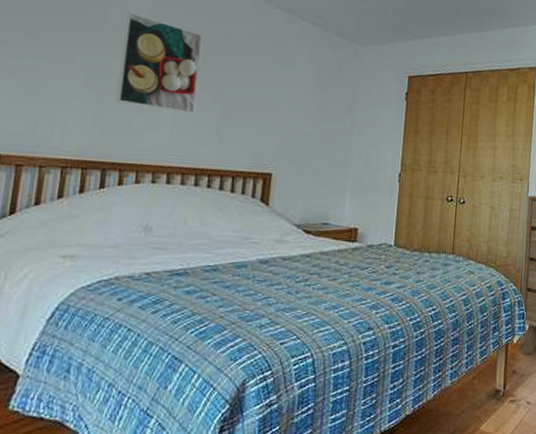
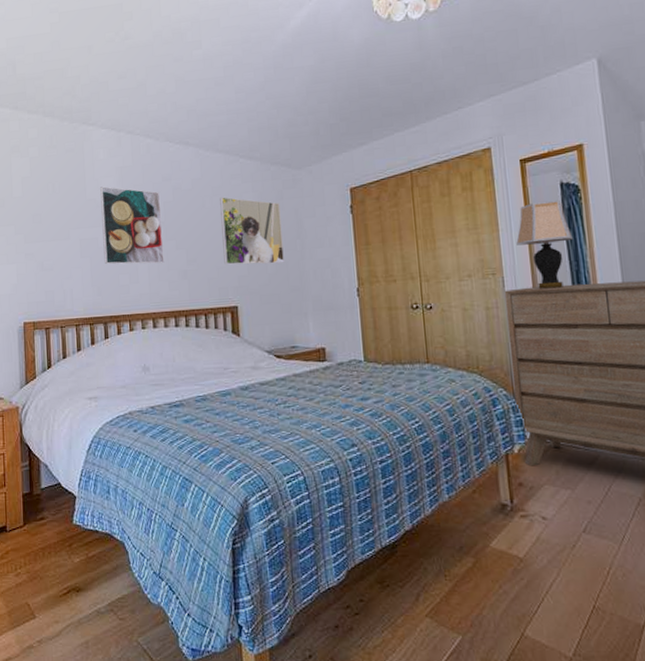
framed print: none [265,56,336,137] -> present [220,197,284,265]

